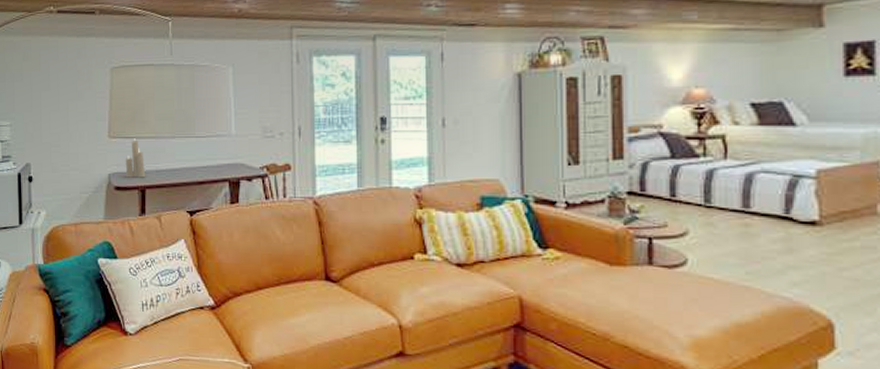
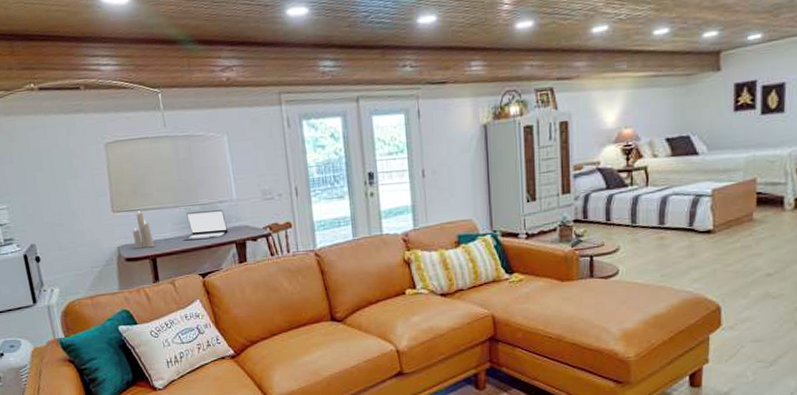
laptop: none [176,144,222,175] -> present [184,210,228,241]

